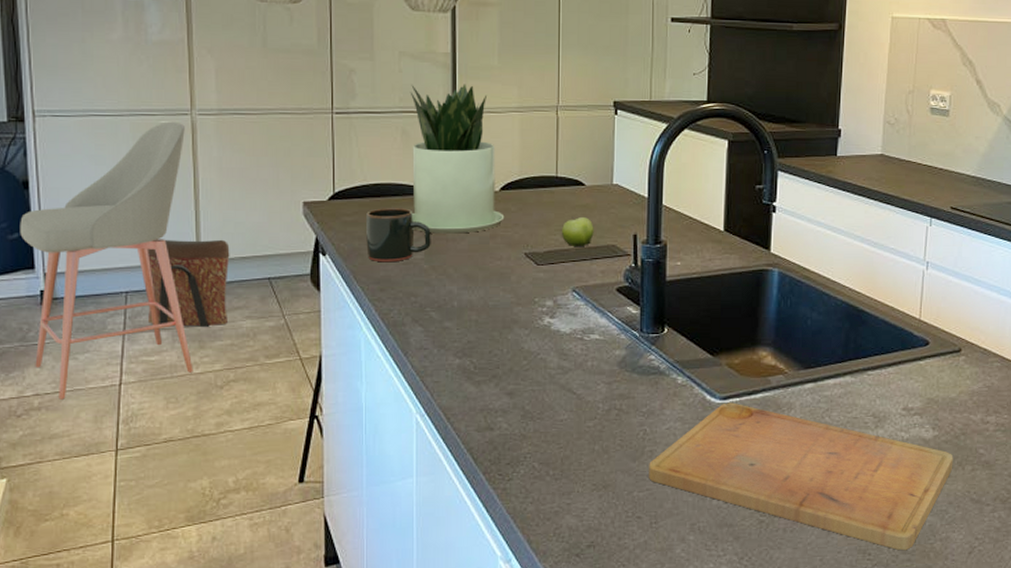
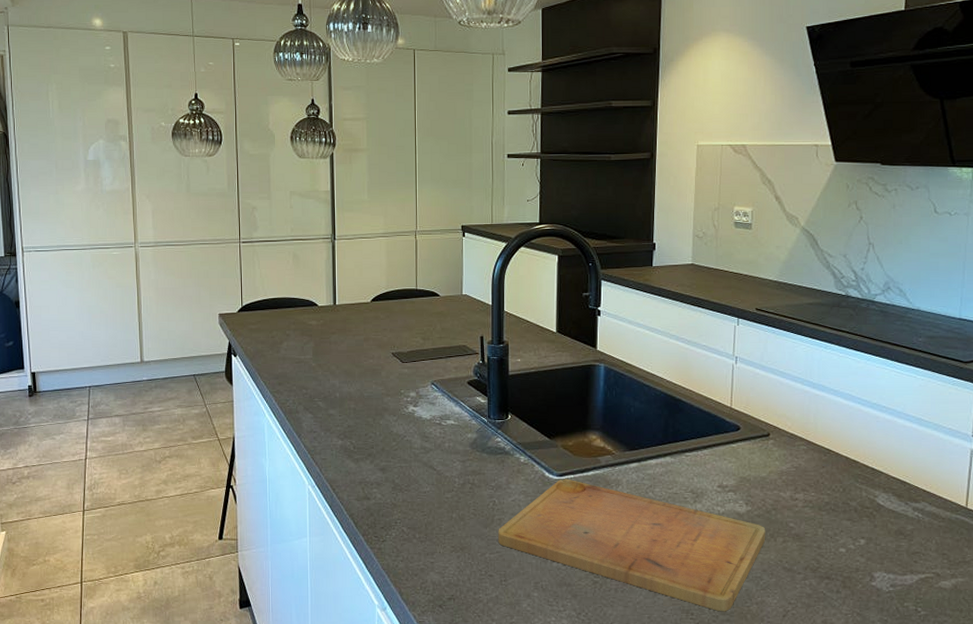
bar stool: present [20,121,193,400] -> none [13,253,139,470]
shopping bag: present [148,239,230,327] -> none [105,344,165,414]
mug: present [365,208,431,263] -> none [266,317,318,362]
planter: present [410,84,505,234] -> none [299,215,375,338]
fruit: present [561,216,594,247] -> none [421,322,448,348]

